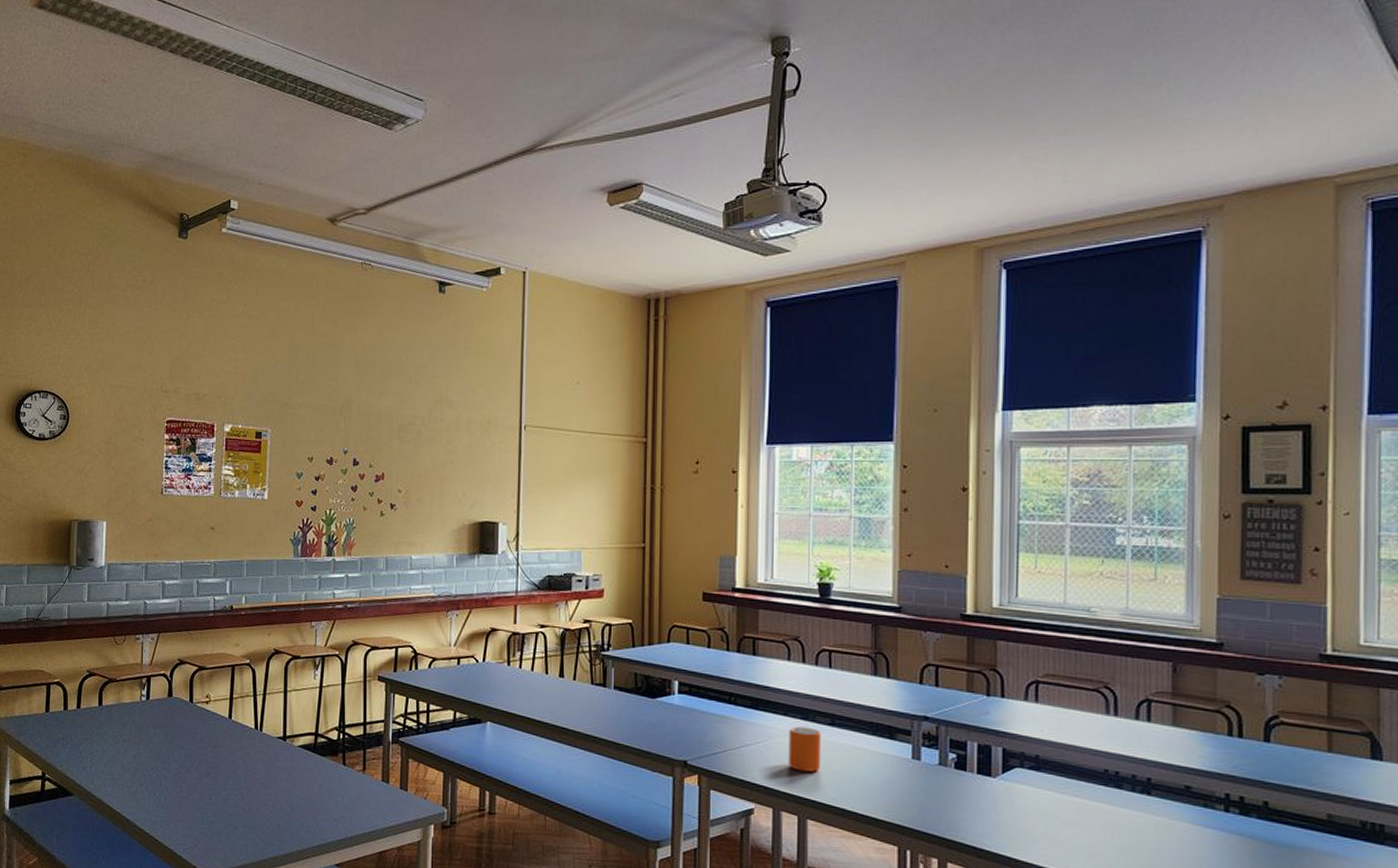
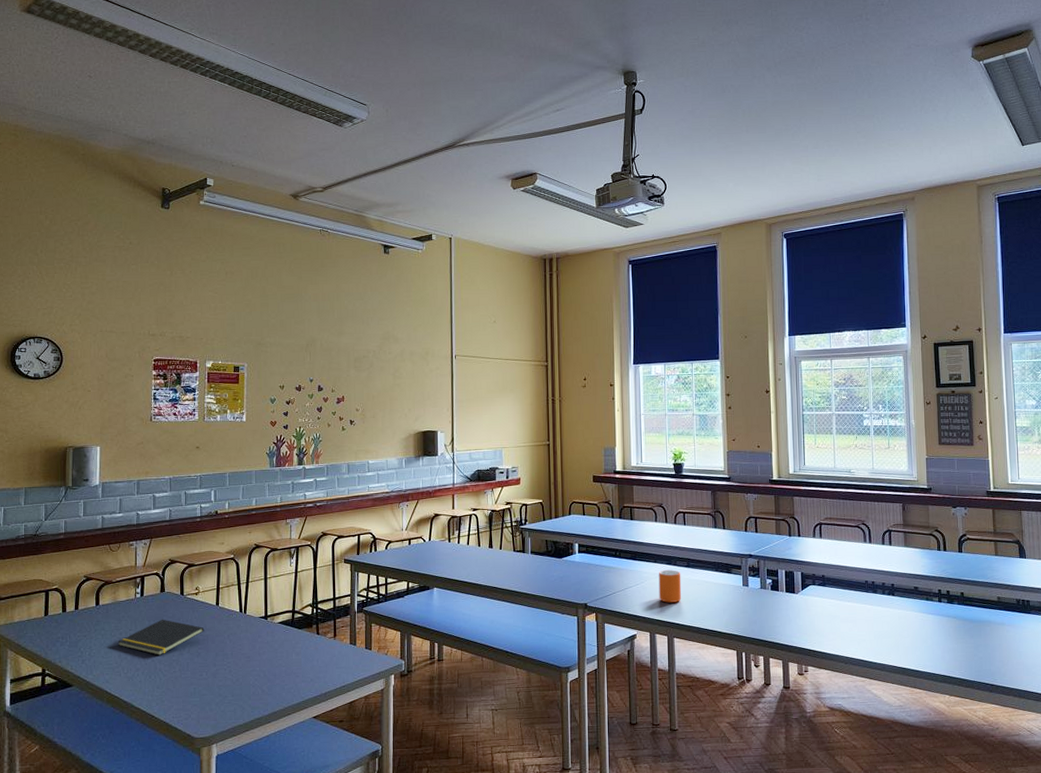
notepad: none [121,728,215,771] -> present [117,619,204,655]

